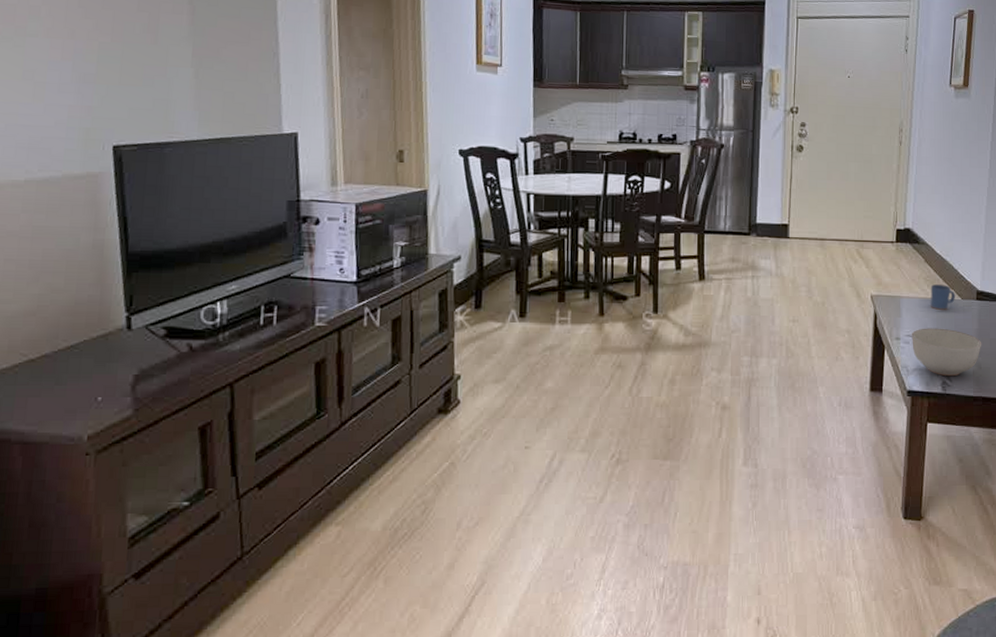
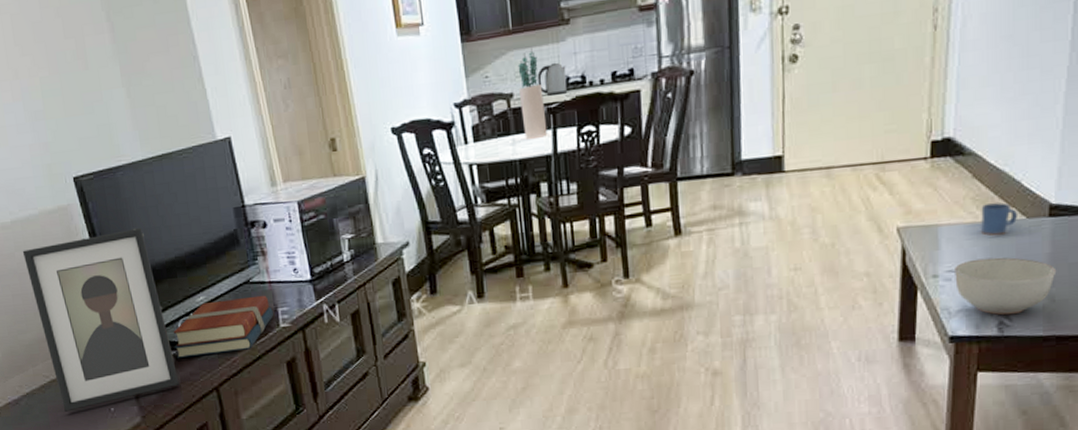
picture frame: none [30,206,189,397] -> present [22,227,180,412]
books: none [190,291,310,349] -> present [173,295,273,359]
vase: none [578,102,600,180] -> present [518,47,548,140]
kettle: none [596,118,621,147] -> present [537,62,568,97]

